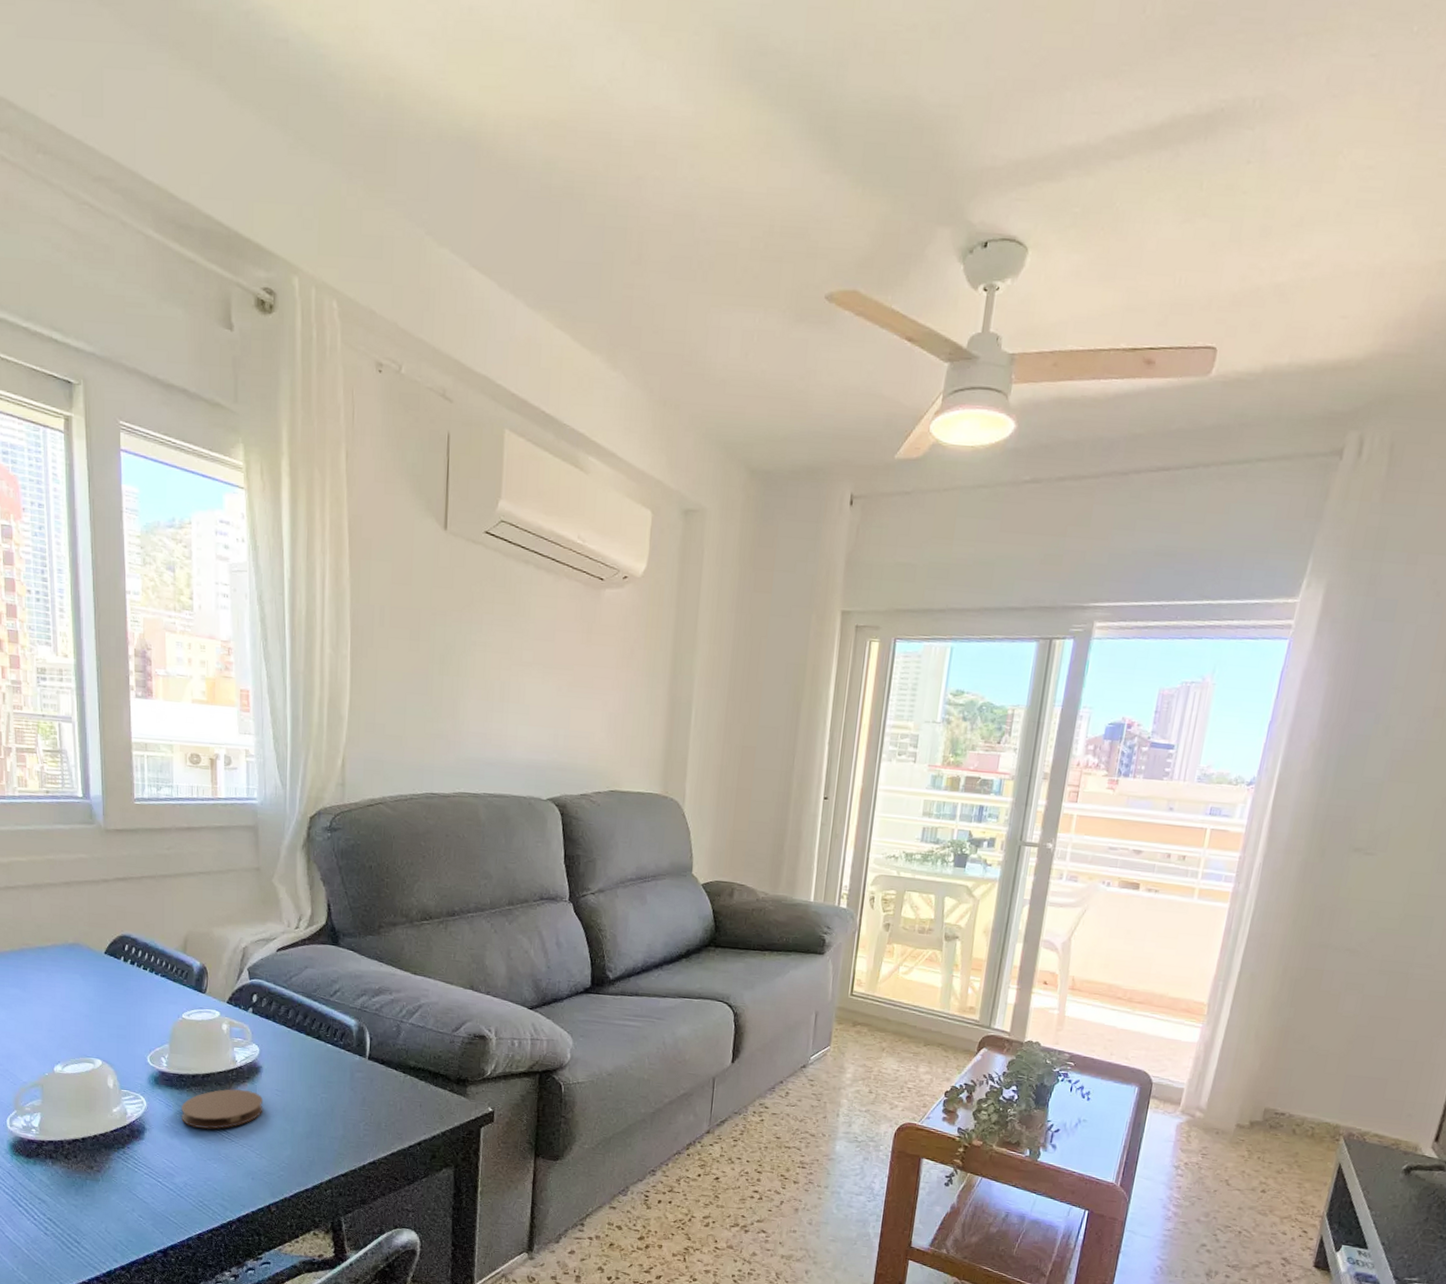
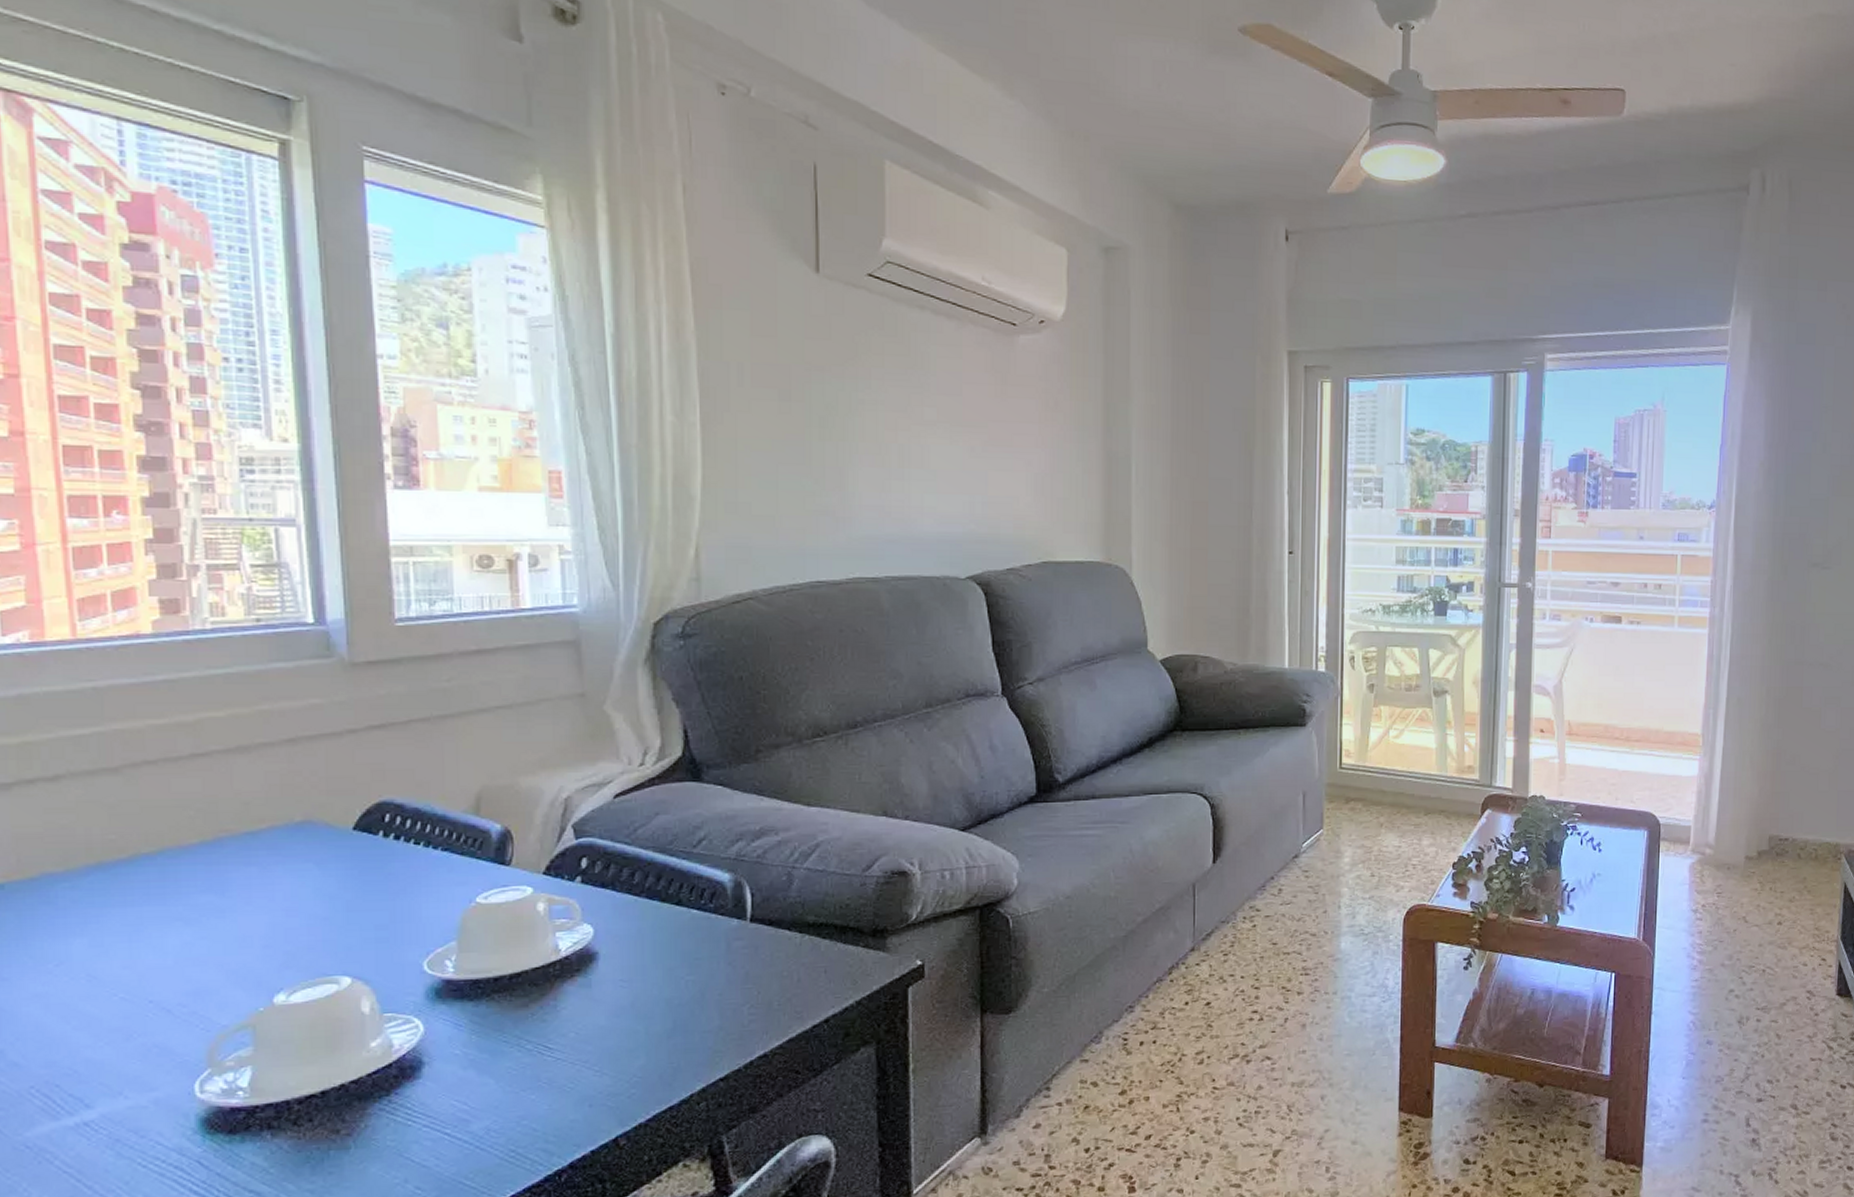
coaster: present [181,1089,264,1129] -> none [477,987,603,1049]

